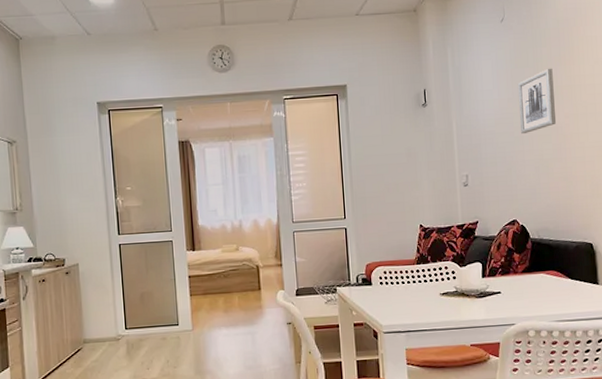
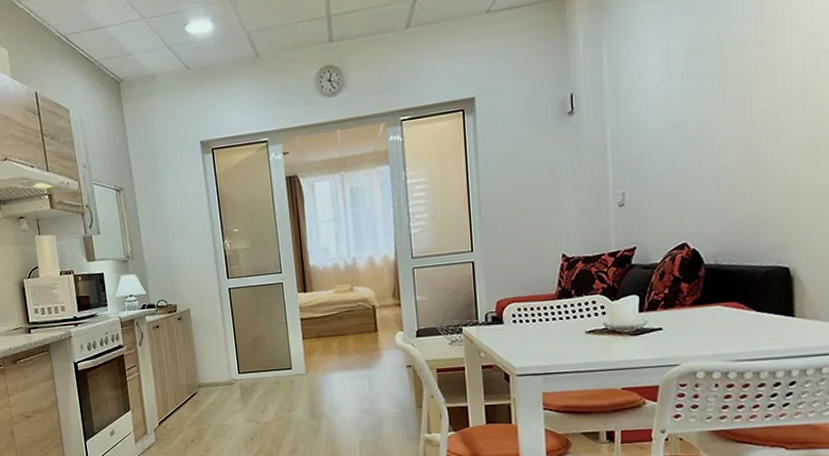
wall art: present [517,68,557,134] -> none [695,50,748,139]

